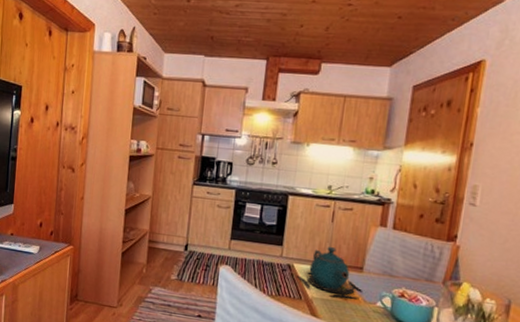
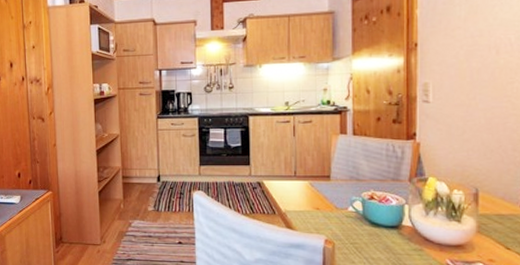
teapot: present [297,247,362,300] -> none [268,160,332,208]

